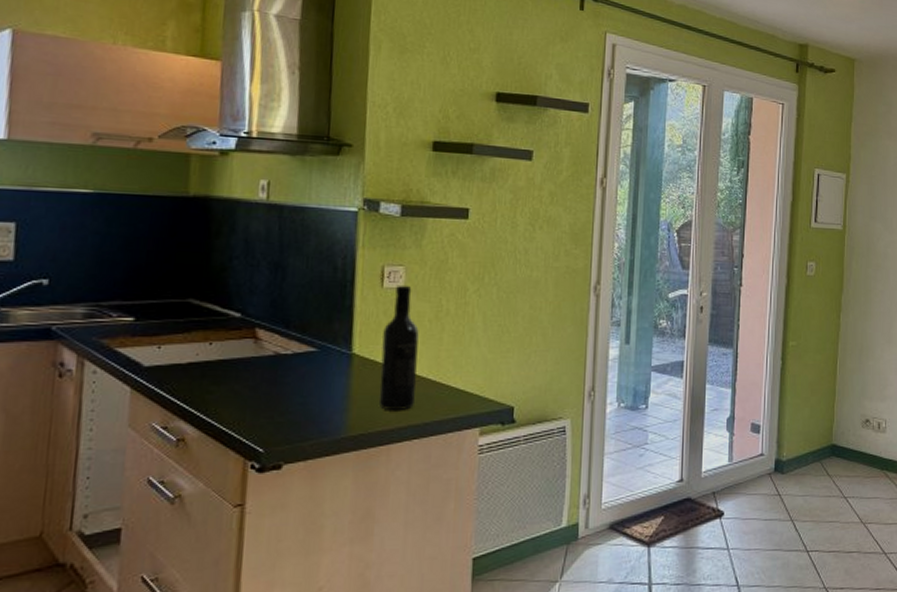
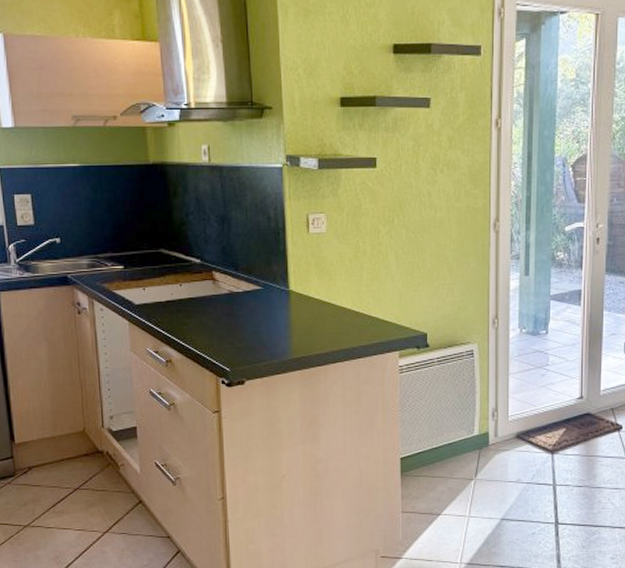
wine bottle: present [379,285,419,410] -> none [312,230,343,337]

